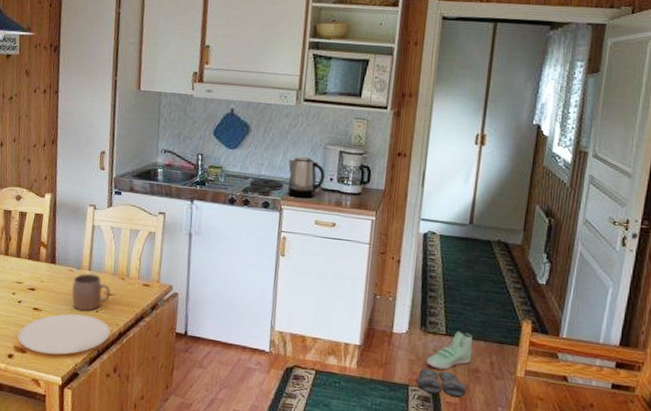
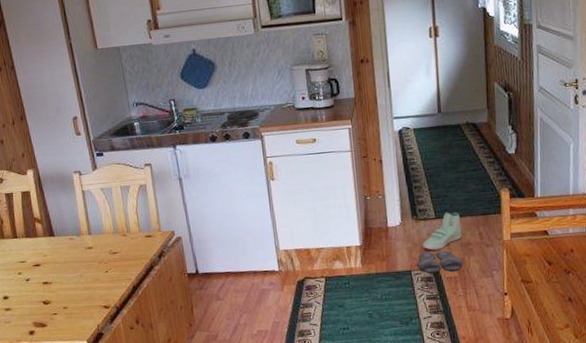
plate: present [18,314,111,355] -> none [34,277,125,324]
mug: present [71,273,111,311] -> none [76,237,116,275]
kettle: present [287,156,325,199] -> none [259,81,297,123]

